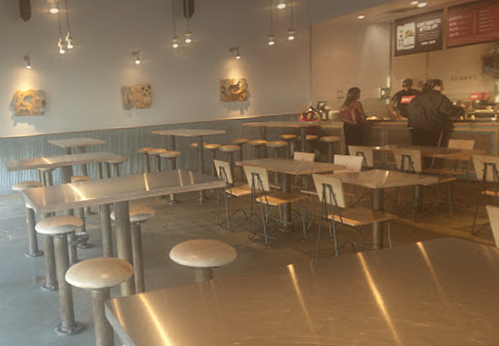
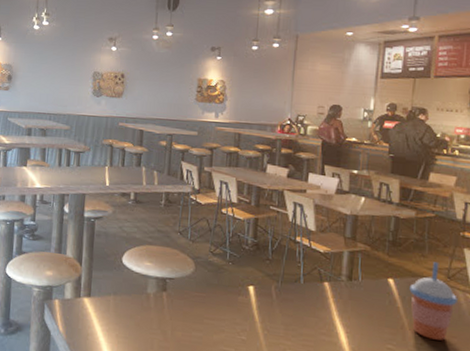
cup with straw: none [437,222,483,292] -> present [409,262,457,341]

